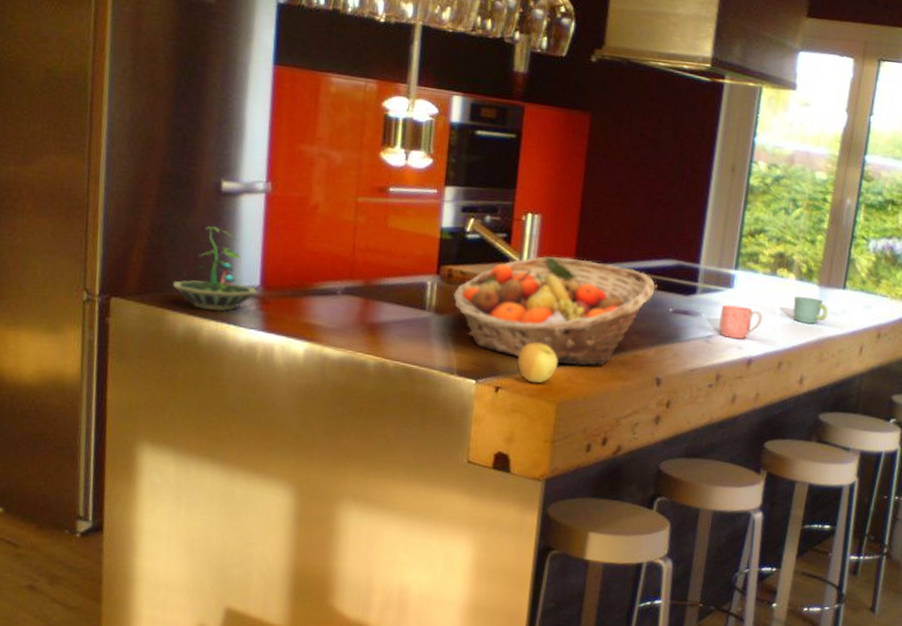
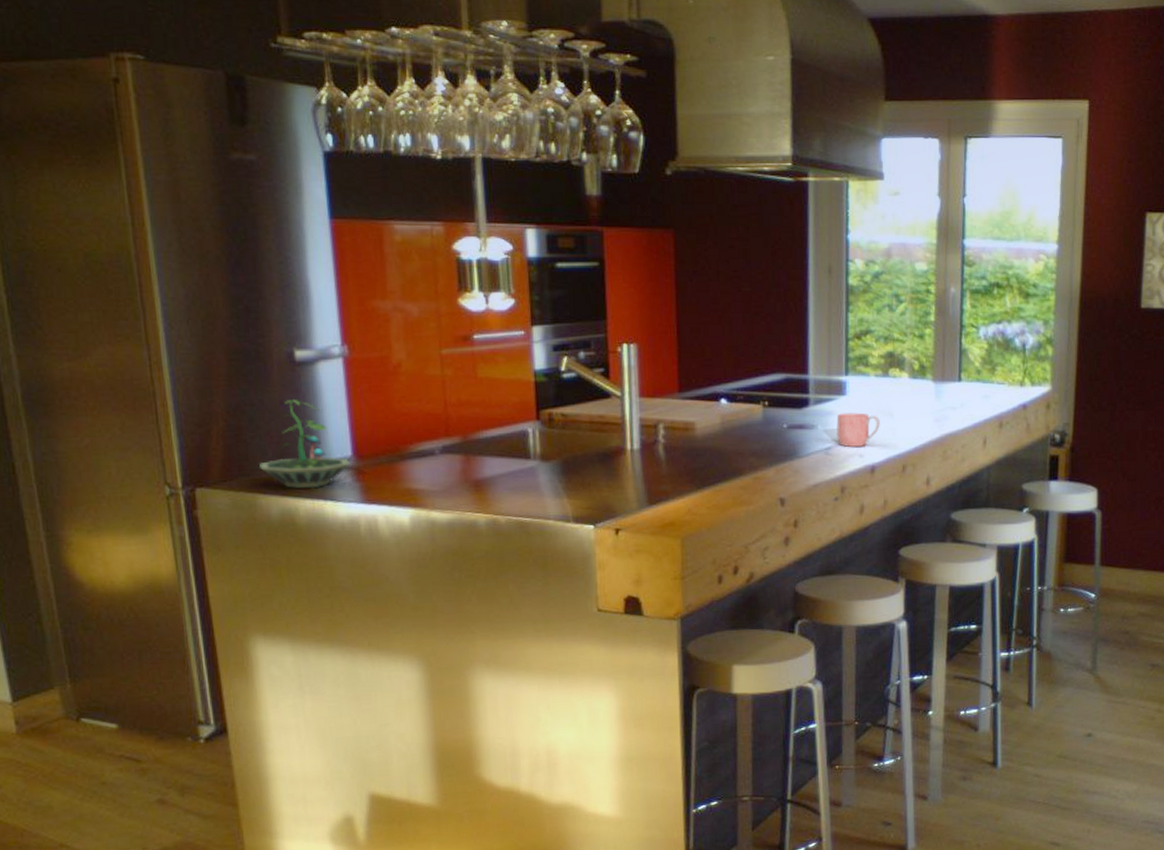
fruit basket: present [452,255,656,366] -> none [556,384,766,496]
apple: present [517,342,558,384] -> none [634,478,677,520]
mug: present [793,296,828,324] -> none [911,395,946,422]

